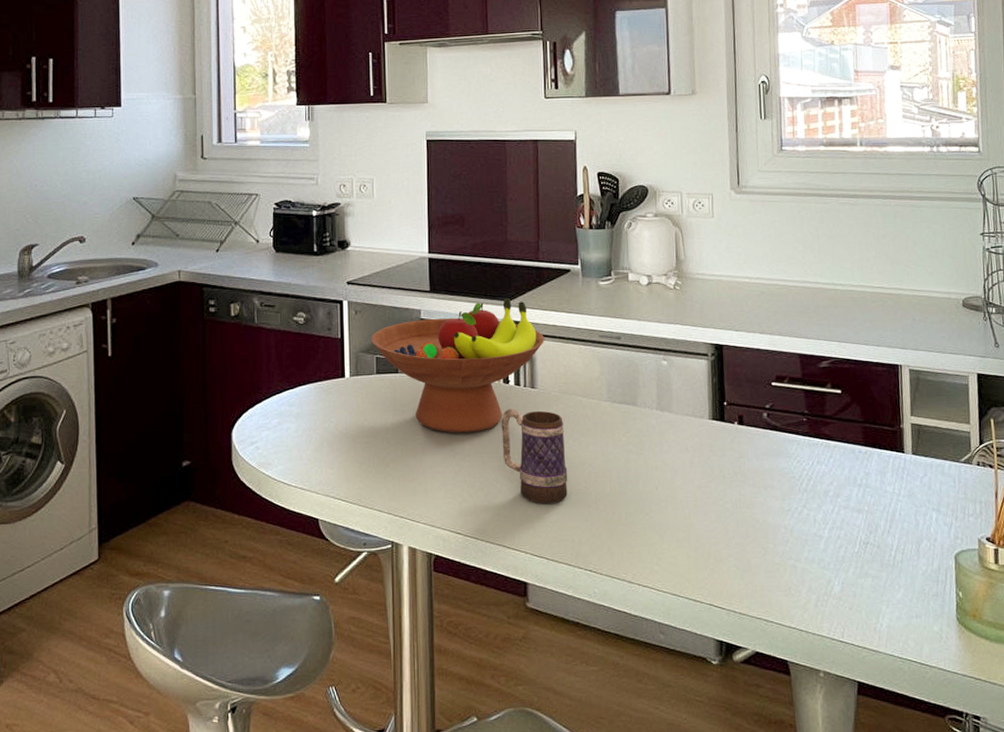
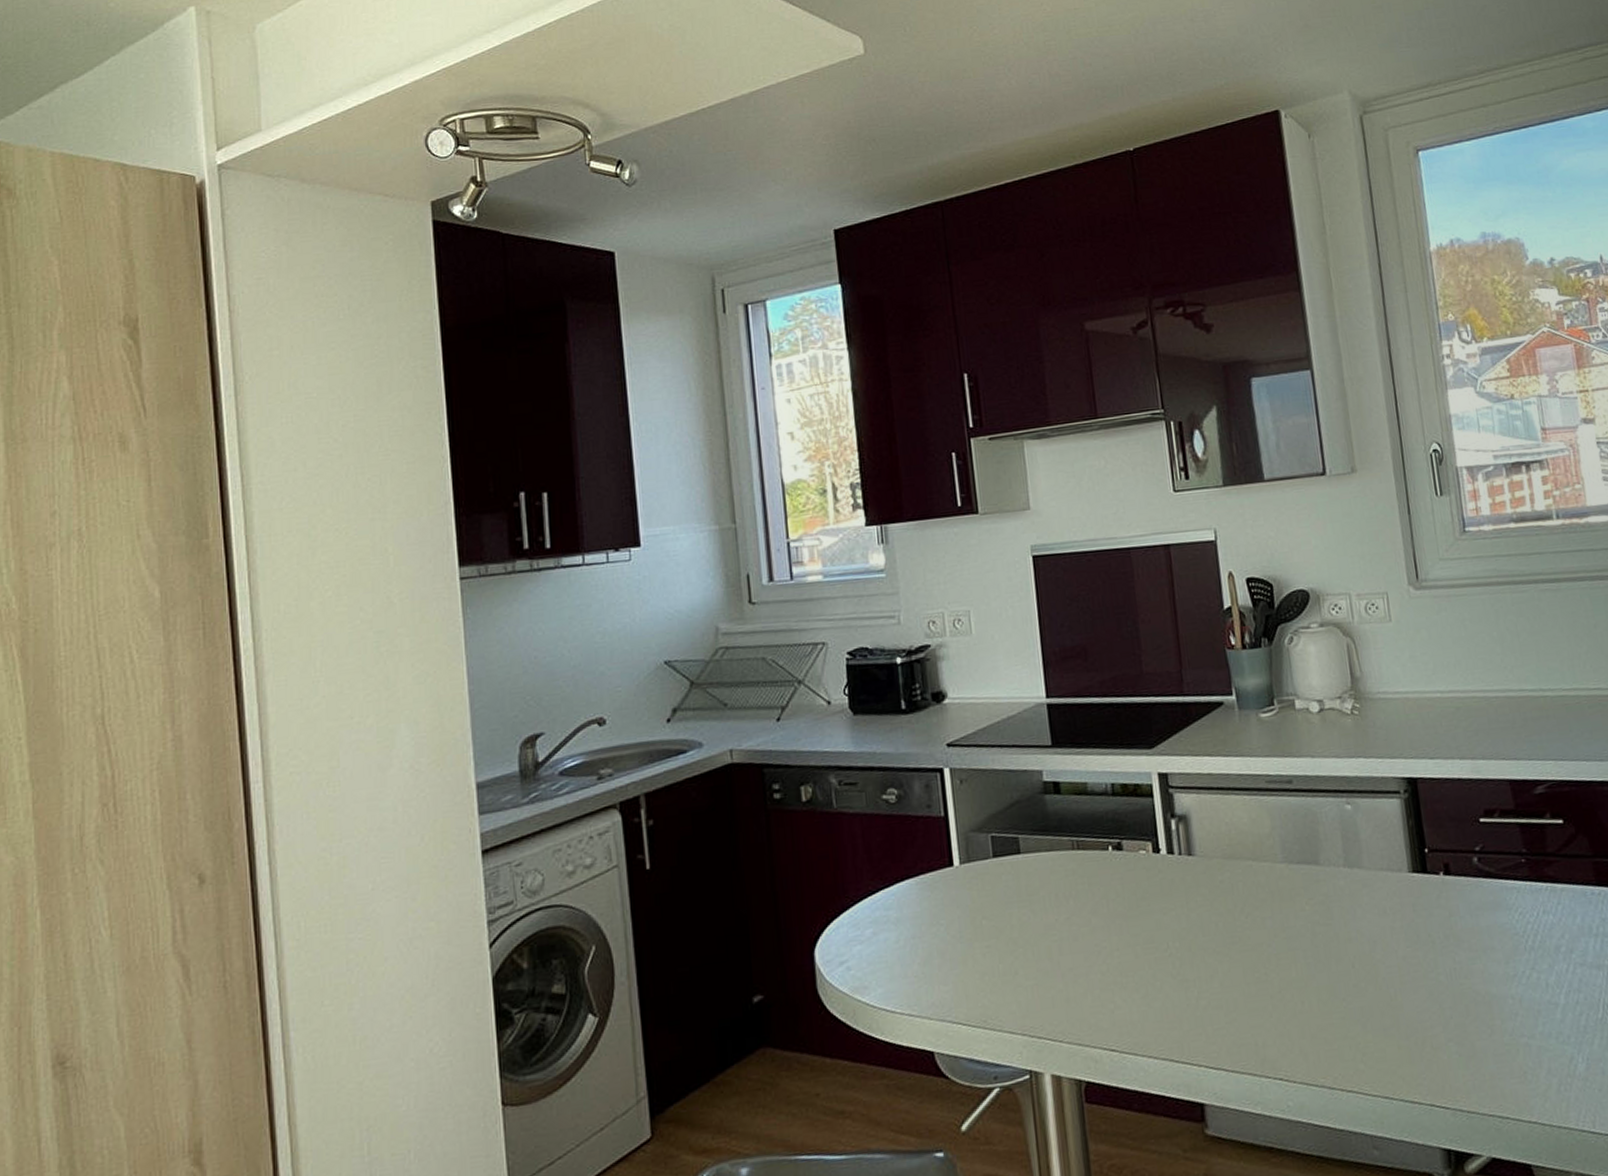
fruit bowl: present [370,297,545,433] -> none [982,744,1200,923]
mug: present [501,408,568,504] -> none [1154,883,1245,1001]

